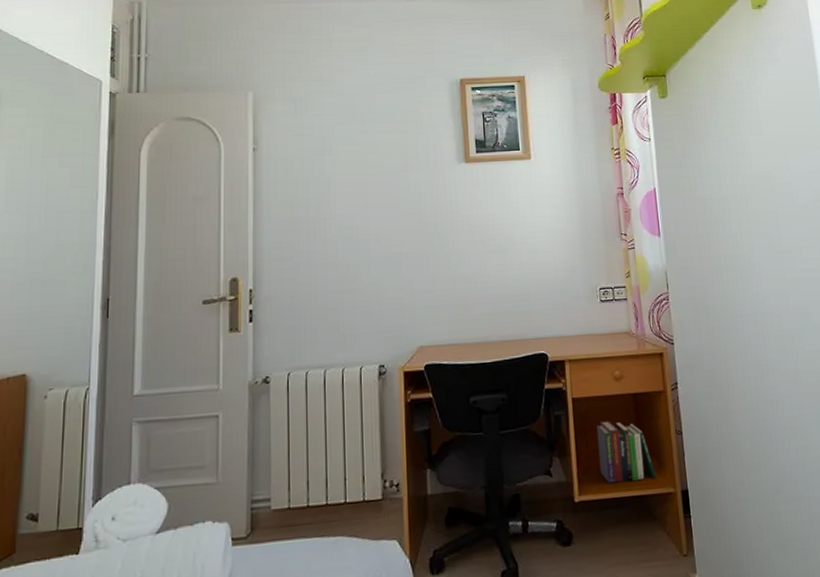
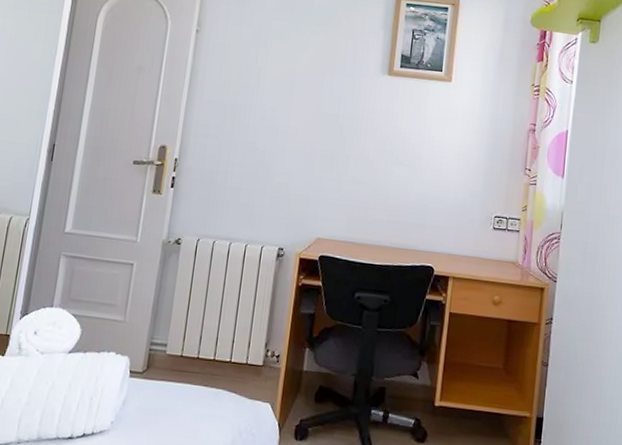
books: present [596,421,657,484] -> none [463,339,516,400]

